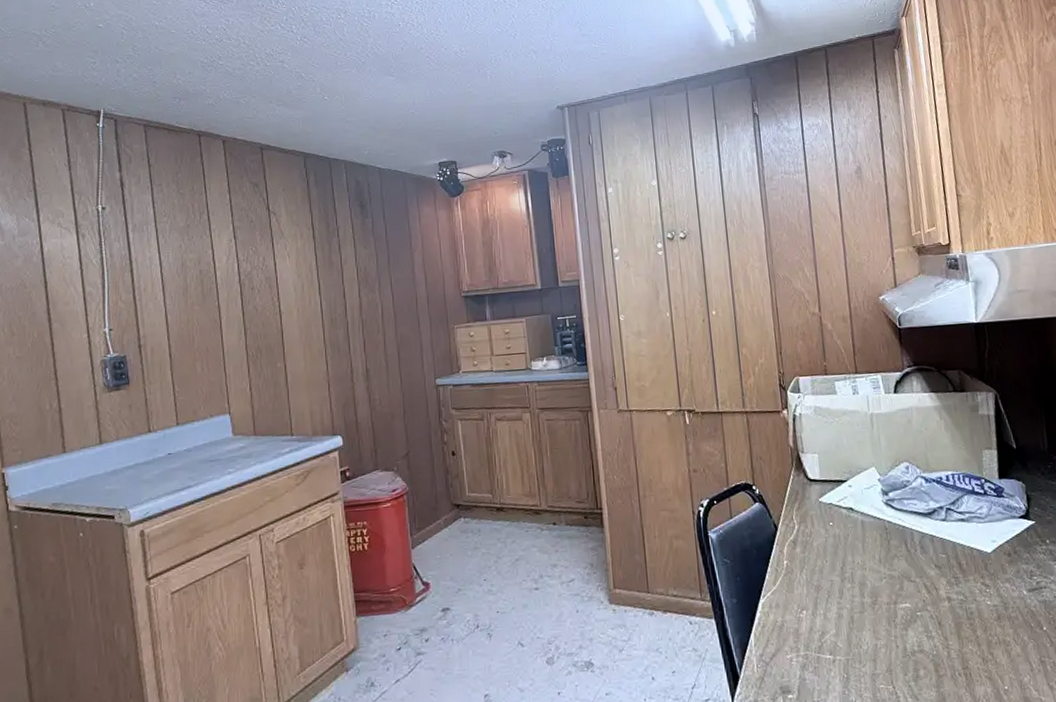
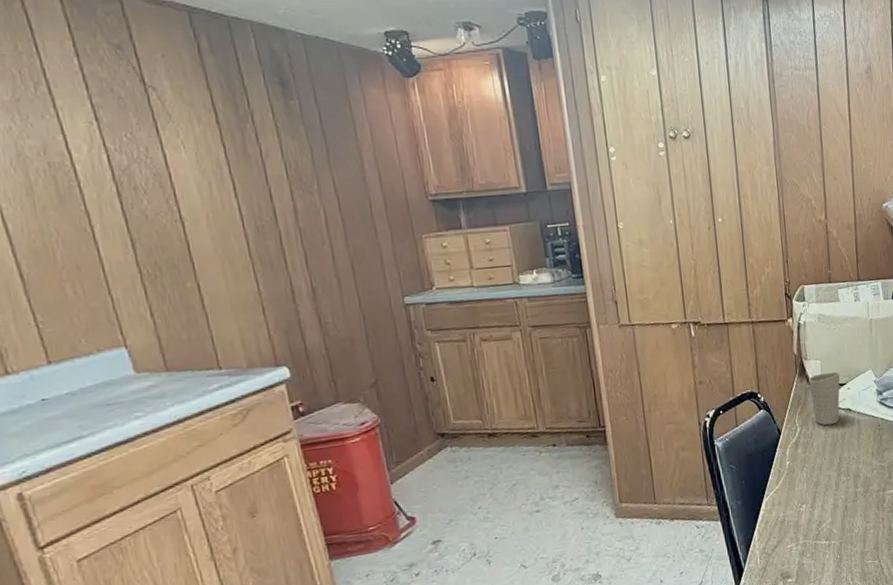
cup: none [806,467,841,525] -> present [809,371,840,426]

